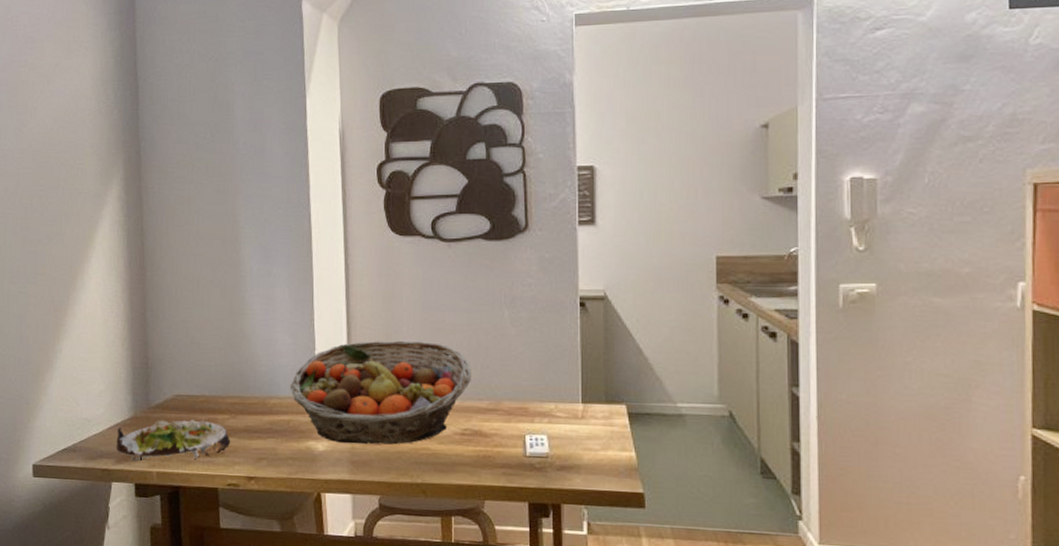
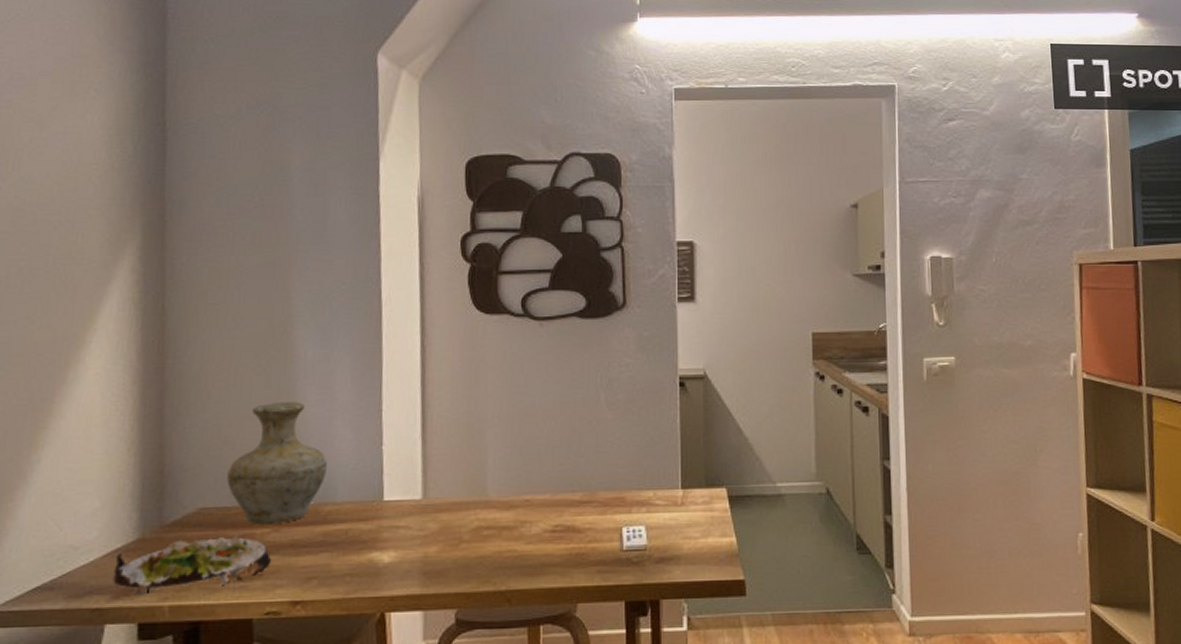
vase: none [195,310,271,413] -> present [227,402,327,525]
fruit basket: present [289,340,471,445] -> none [349,430,564,552]

